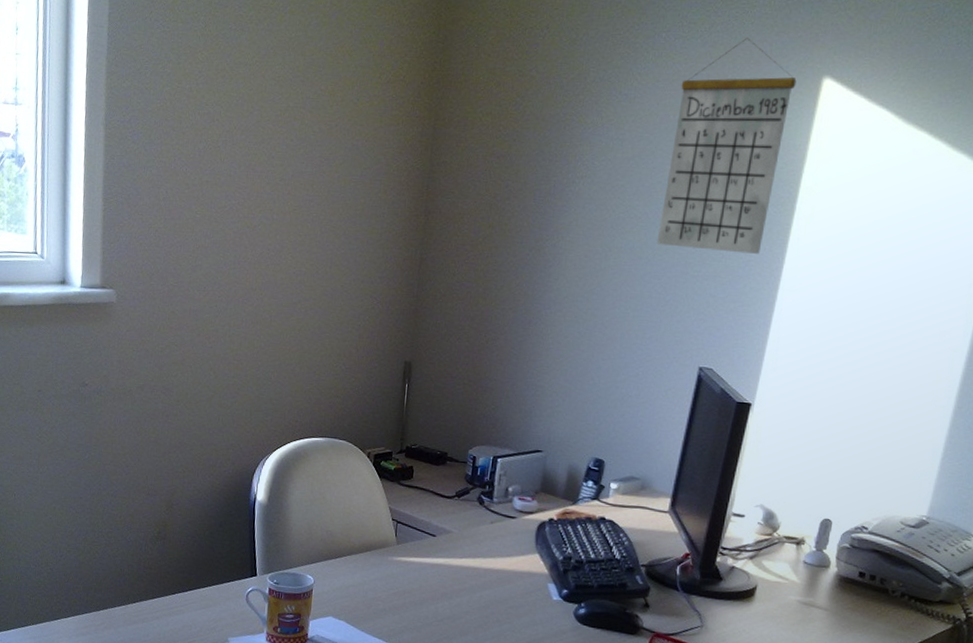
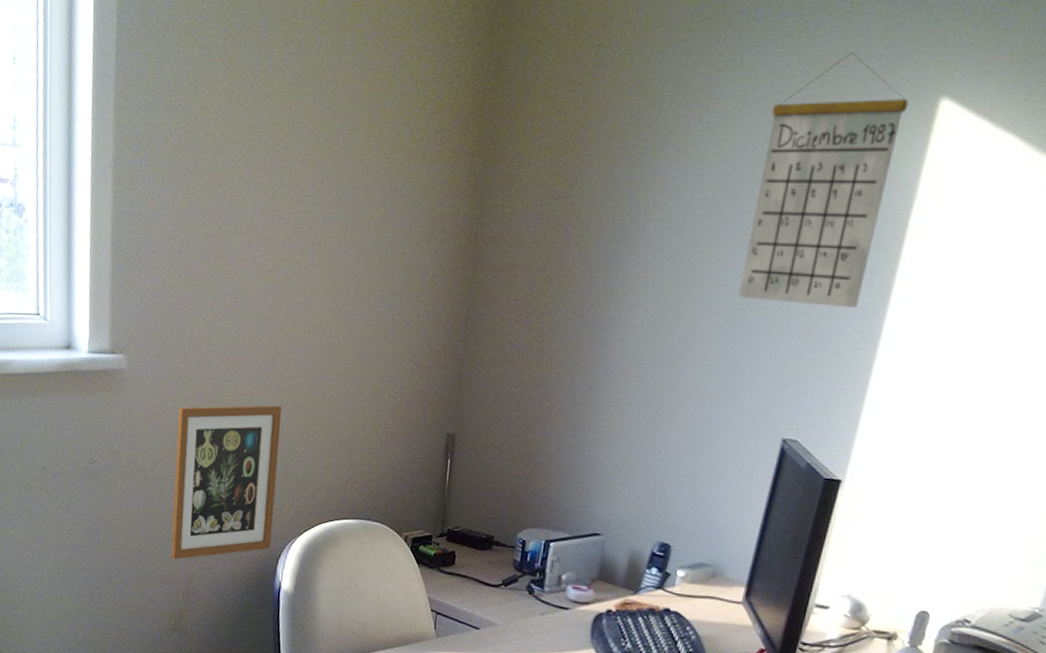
picture frame: none [155,335,257,474] -> present [171,405,282,559]

